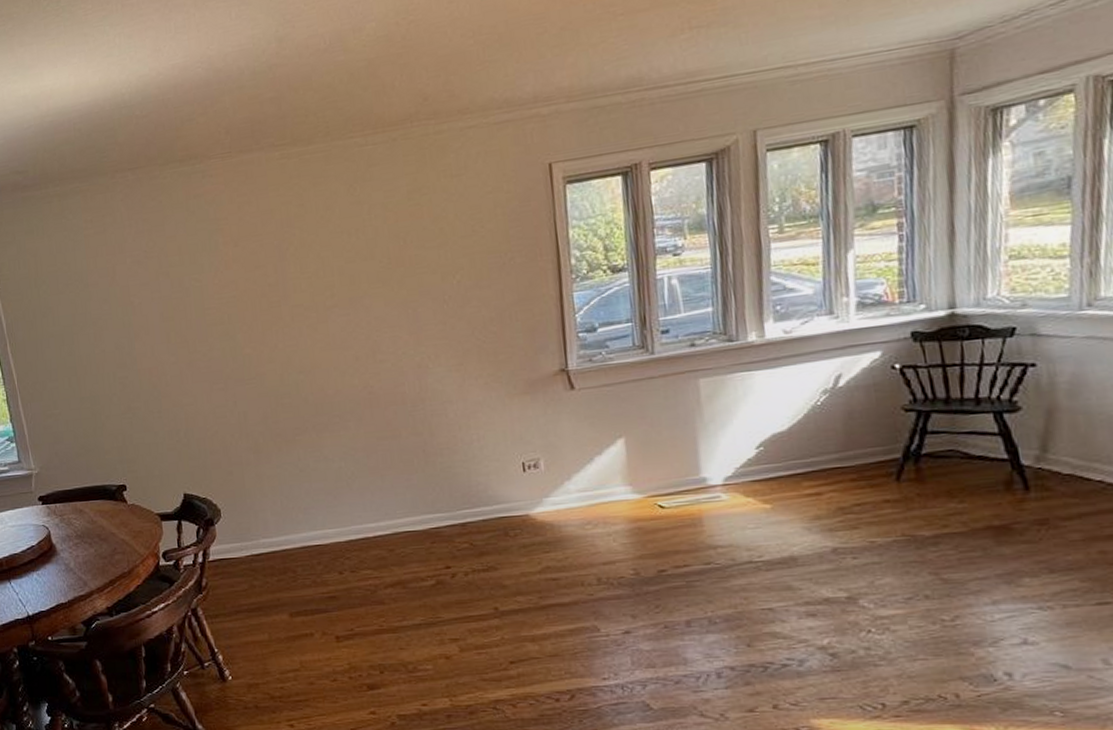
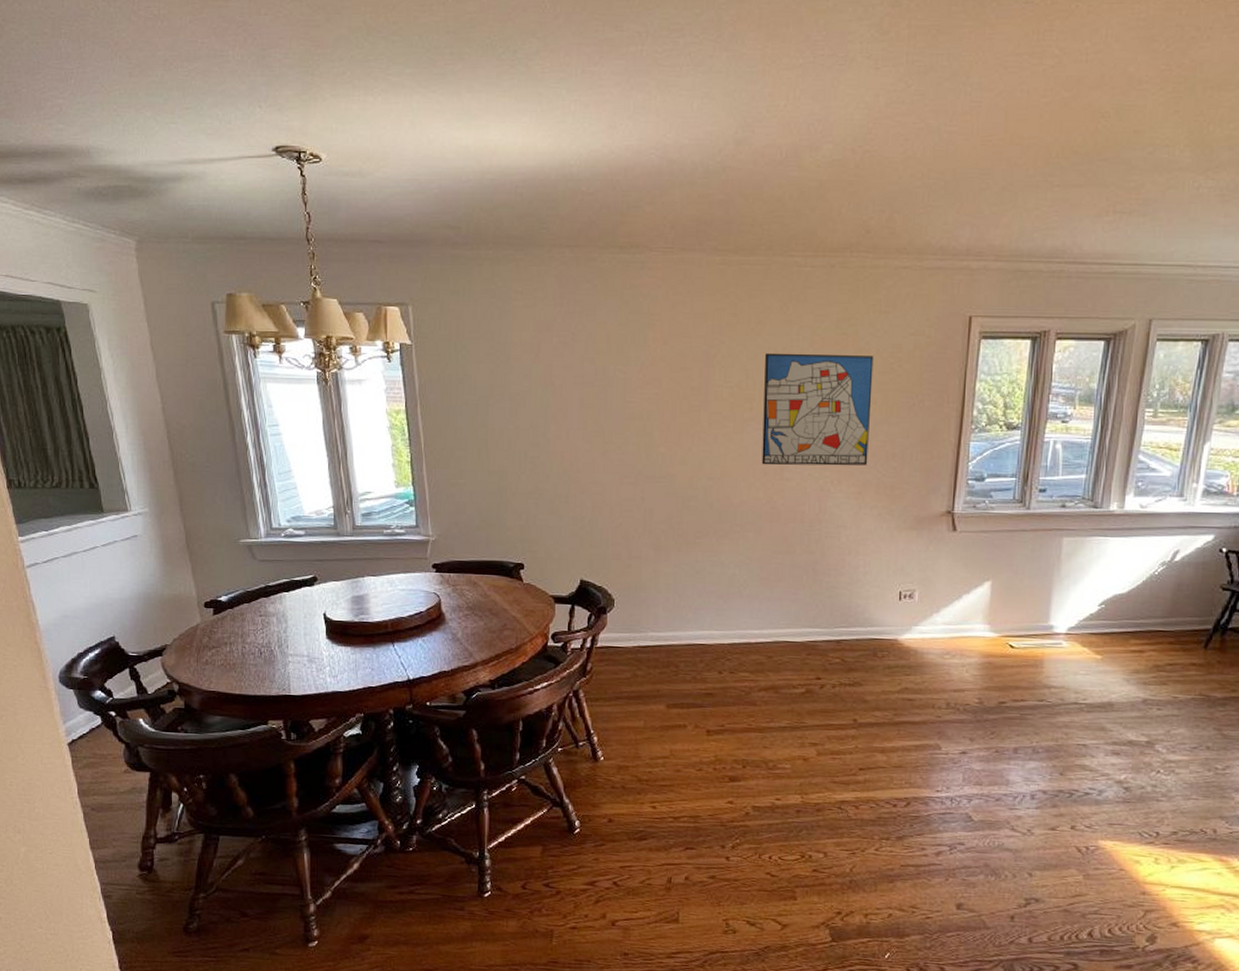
wall art: none [339,221,464,351] -> present [761,352,874,466]

